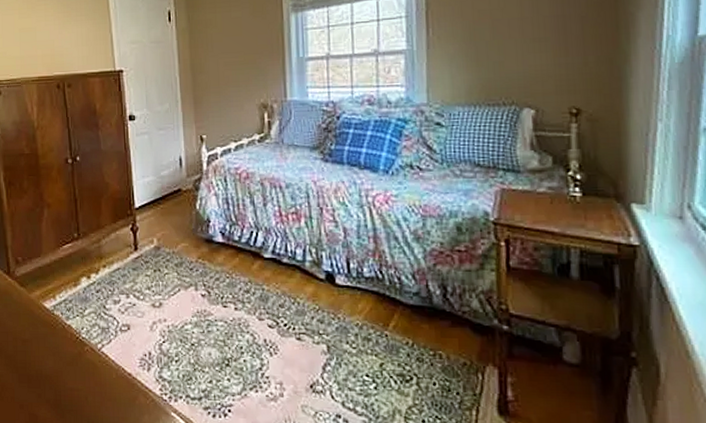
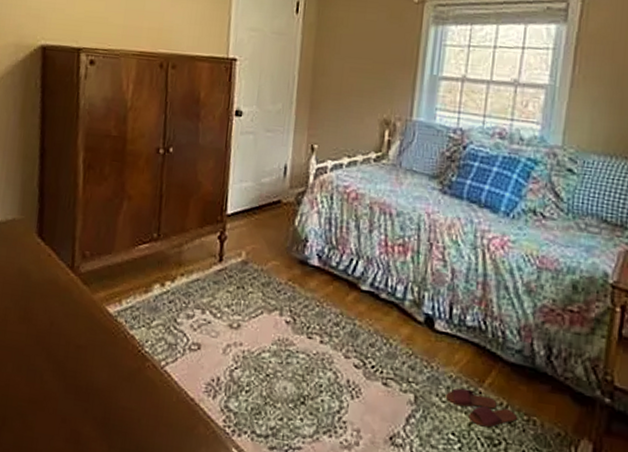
slippers: none [356,333,425,366] -> present [447,388,518,428]

